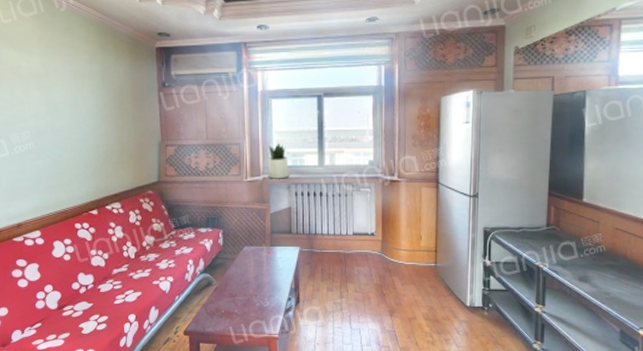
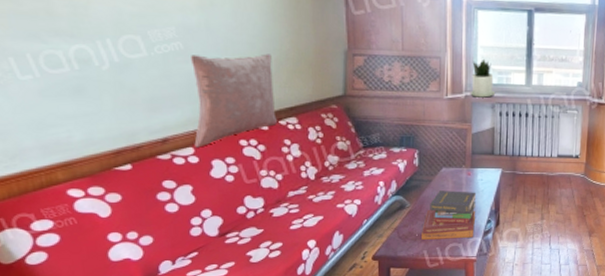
pillow: none [40,148,104,231] -> present [191,53,277,148]
books: none [227,268,277,316] -> present [422,191,477,240]

